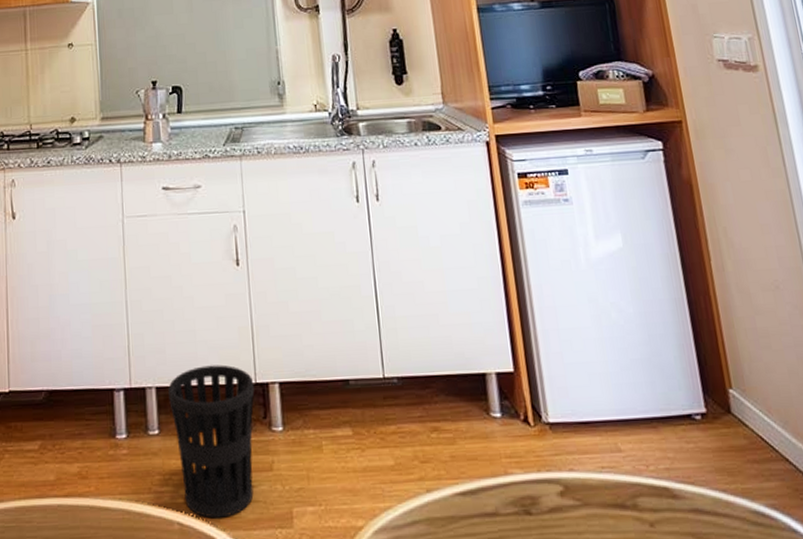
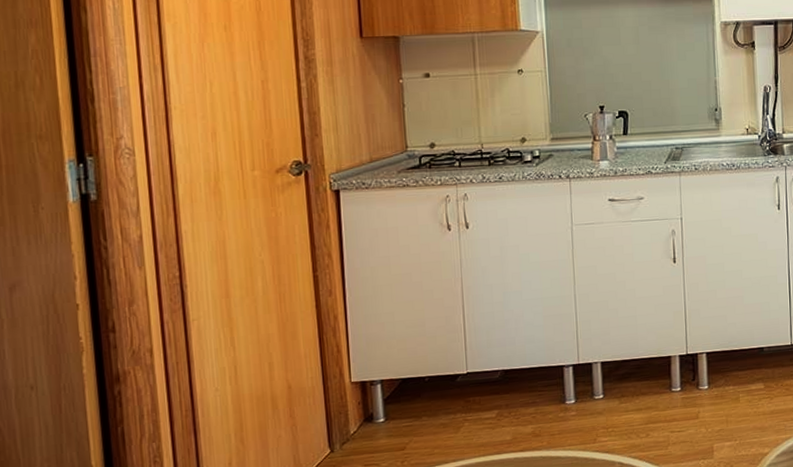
wastebasket: present [168,364,255,519] -> none [612,341,686,457]

